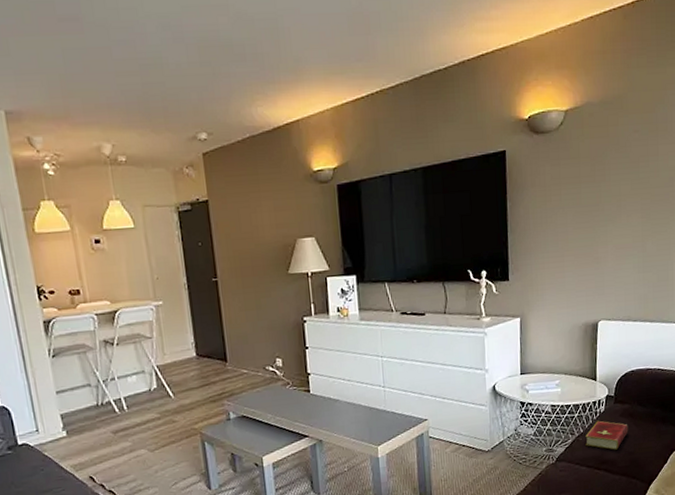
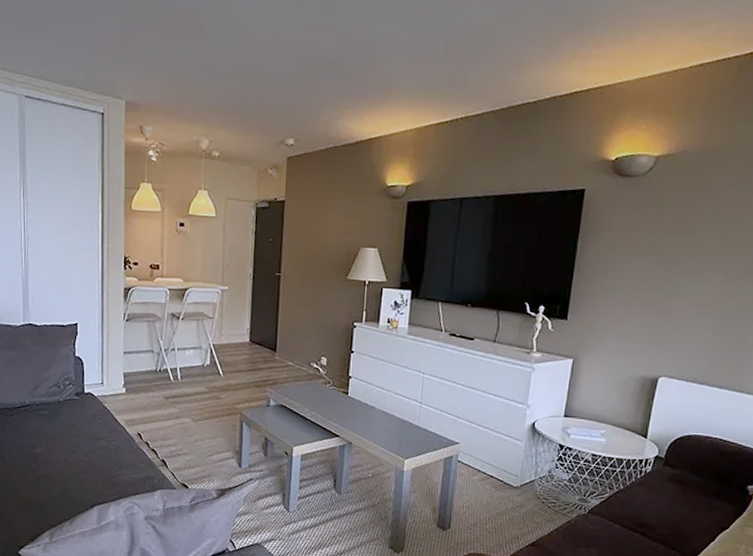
hardcover book: present [585,420,629,450] -> none [624,480,676,515]

